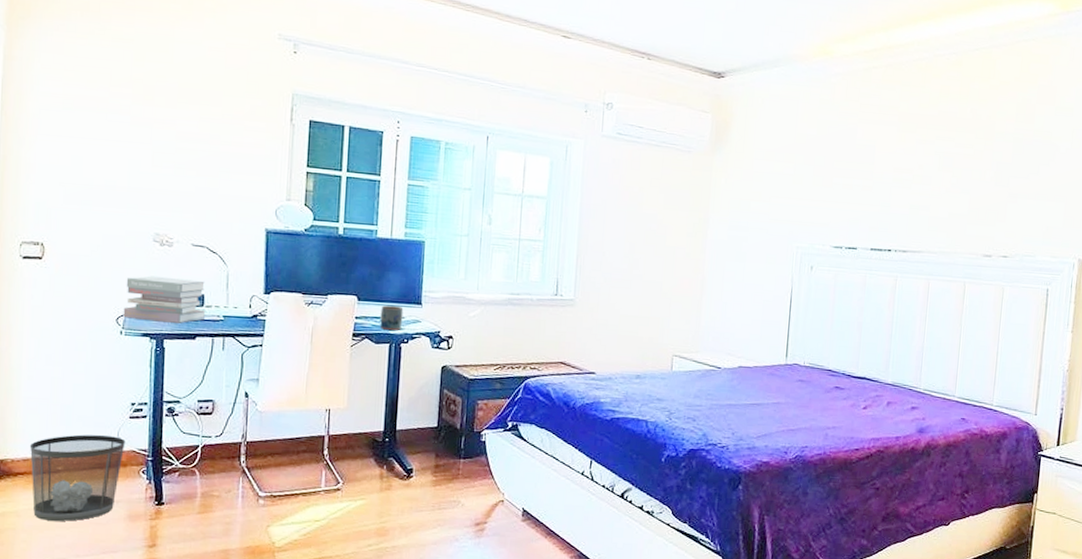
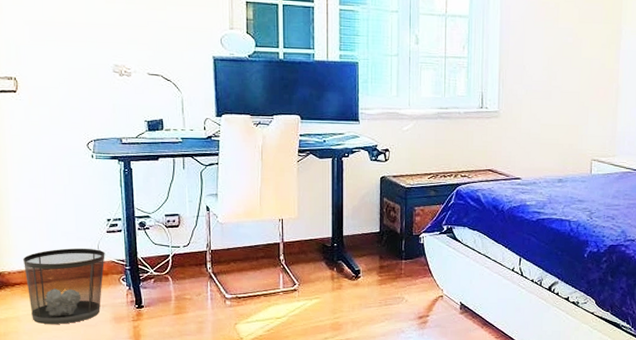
books: present [123,276,206,324] -> none [92,104,166,146]
mug: present [380,305,404,330] -> none [322,123,343,145]

